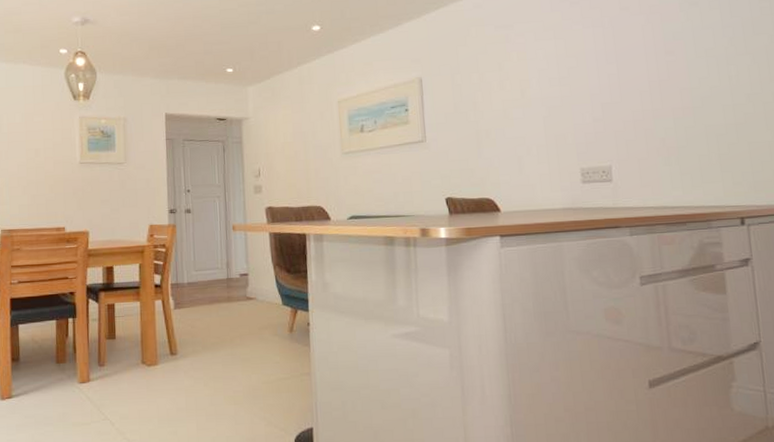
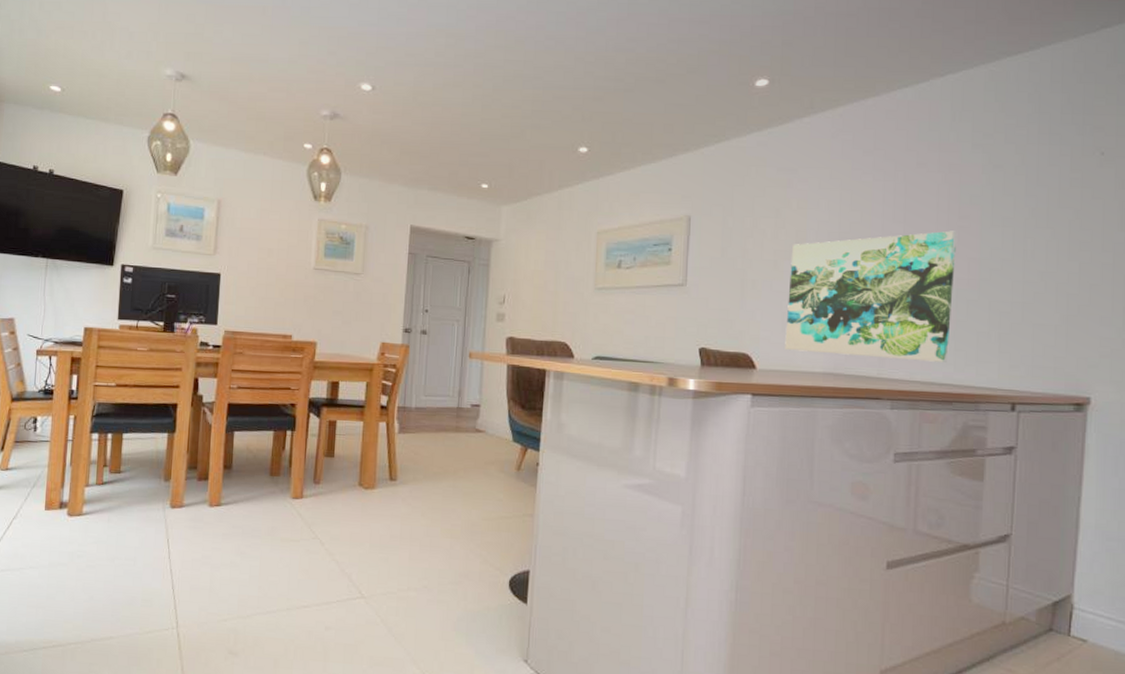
wall art: none [518,65,675,192] -> present [785,230,956,363]

